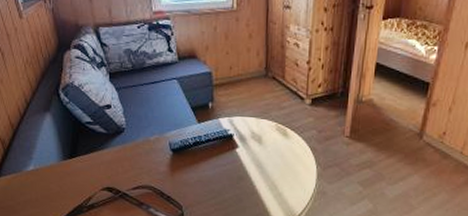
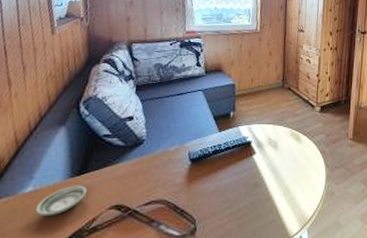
saucer: none [40,167,80,193] -> present [35,185,88,217]

